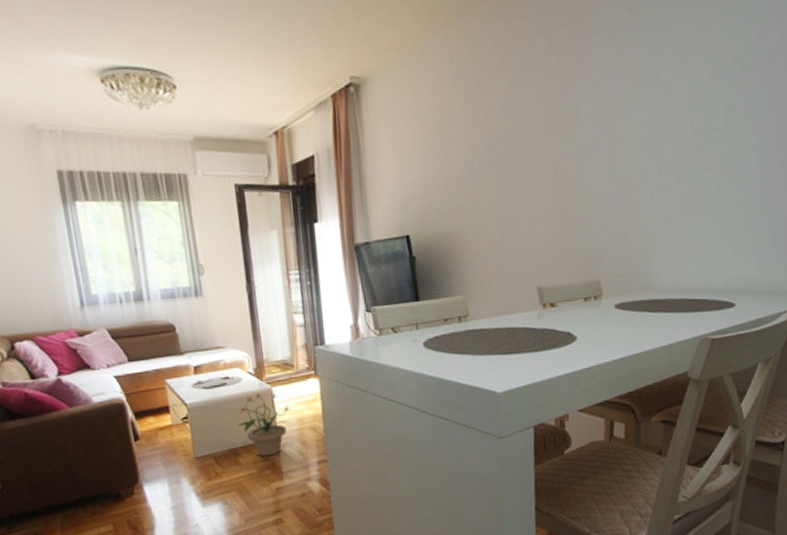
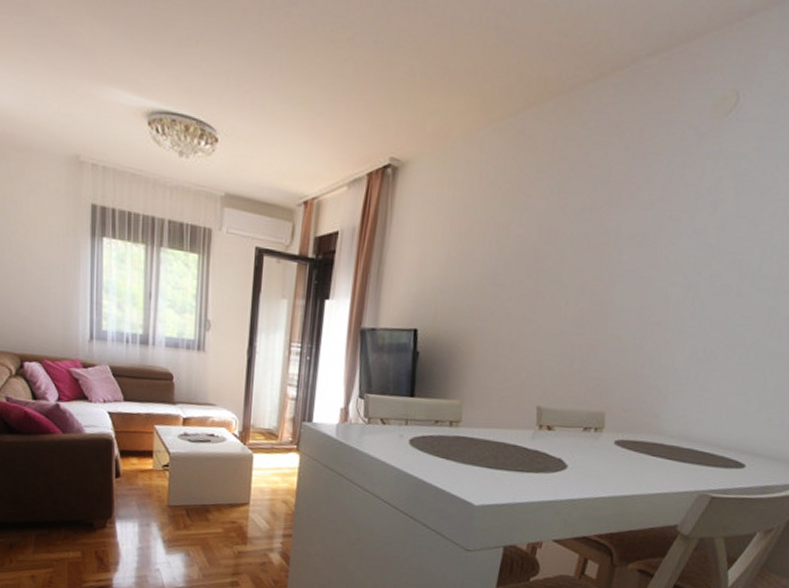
potted plant: present [238,393,290,457] -> none [214,456,266,520]

